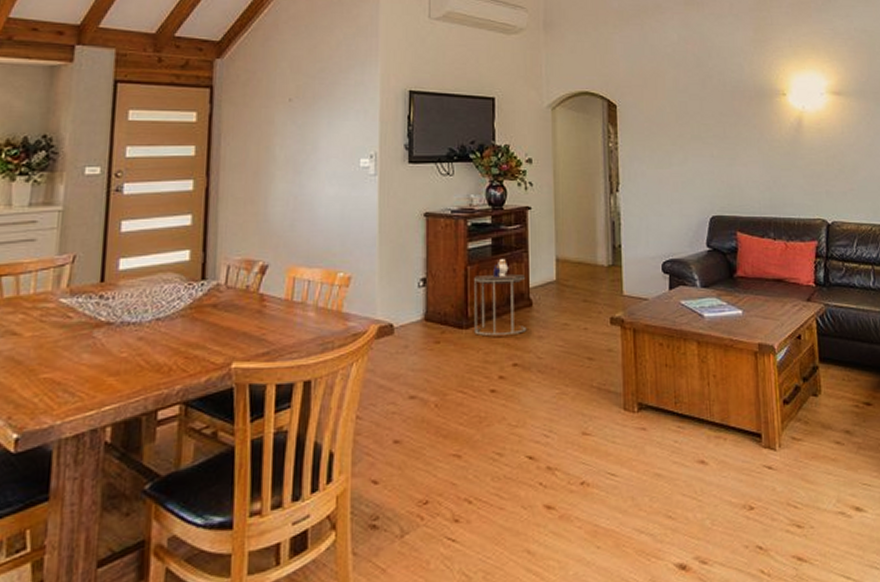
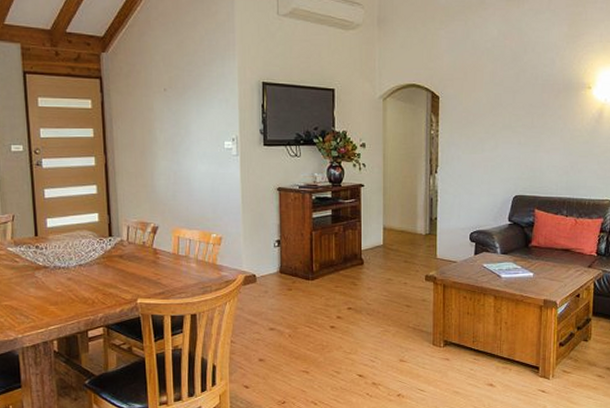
side table: present [474,258,527,336] -> none [318,226,359,287]

